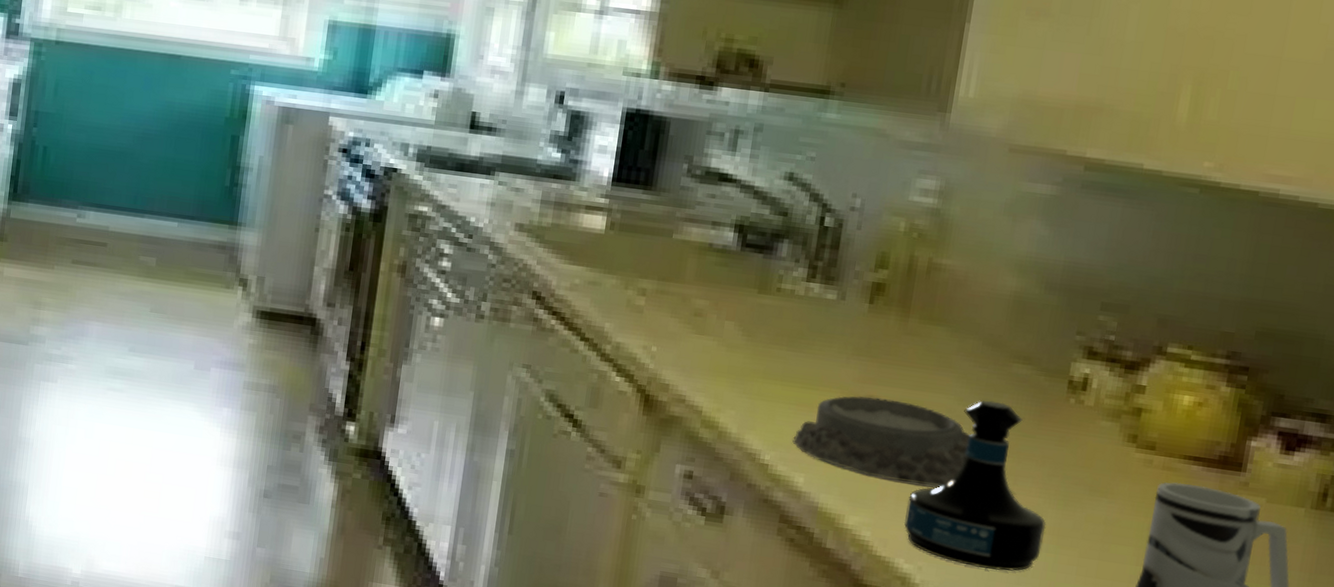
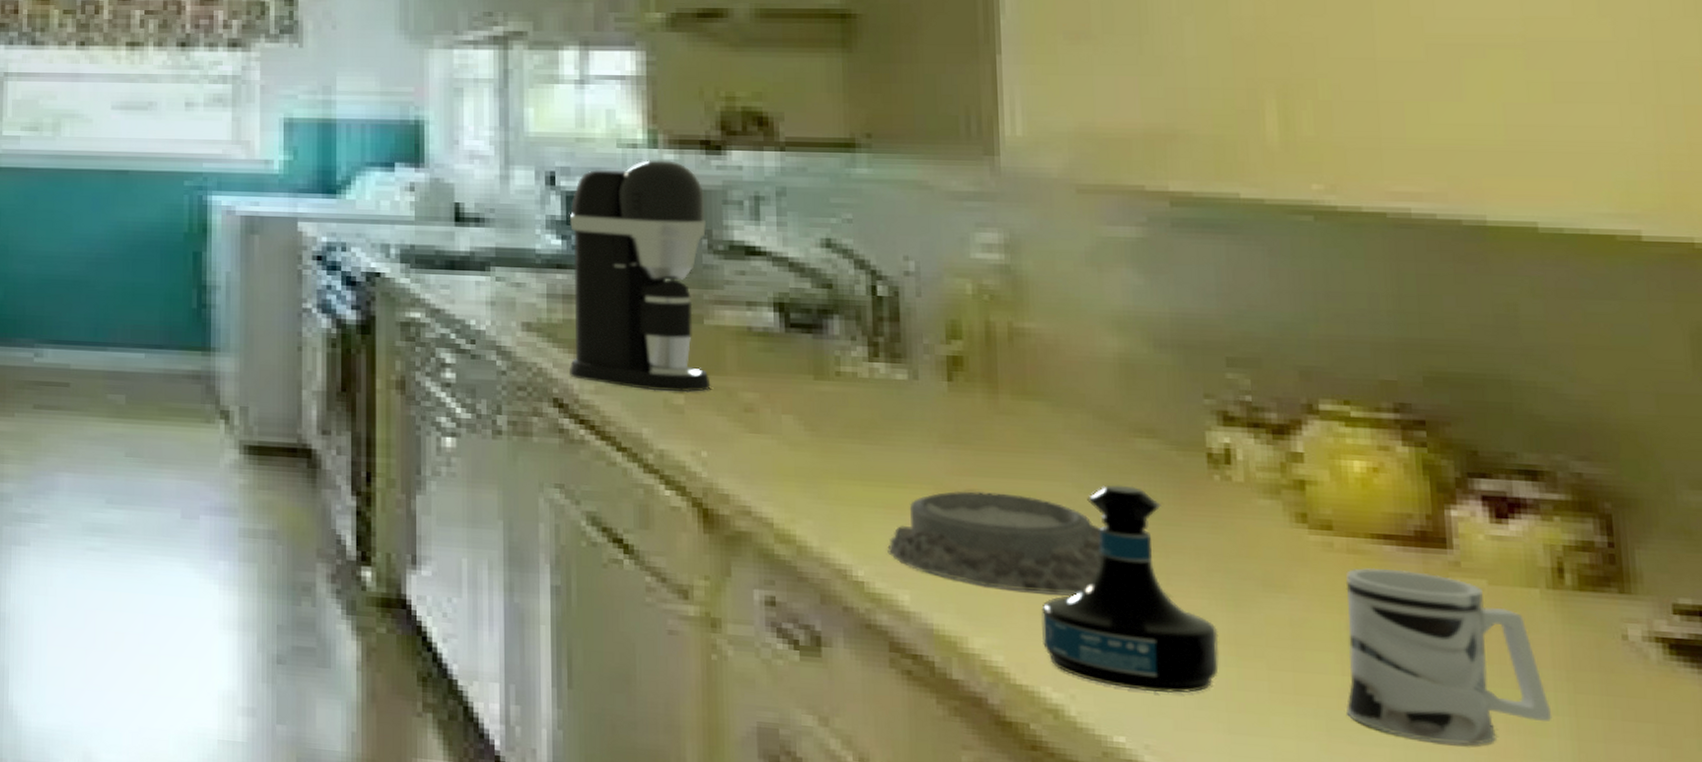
coffee maker: none [550,89,693,296] -> present [568,160,711,393]

